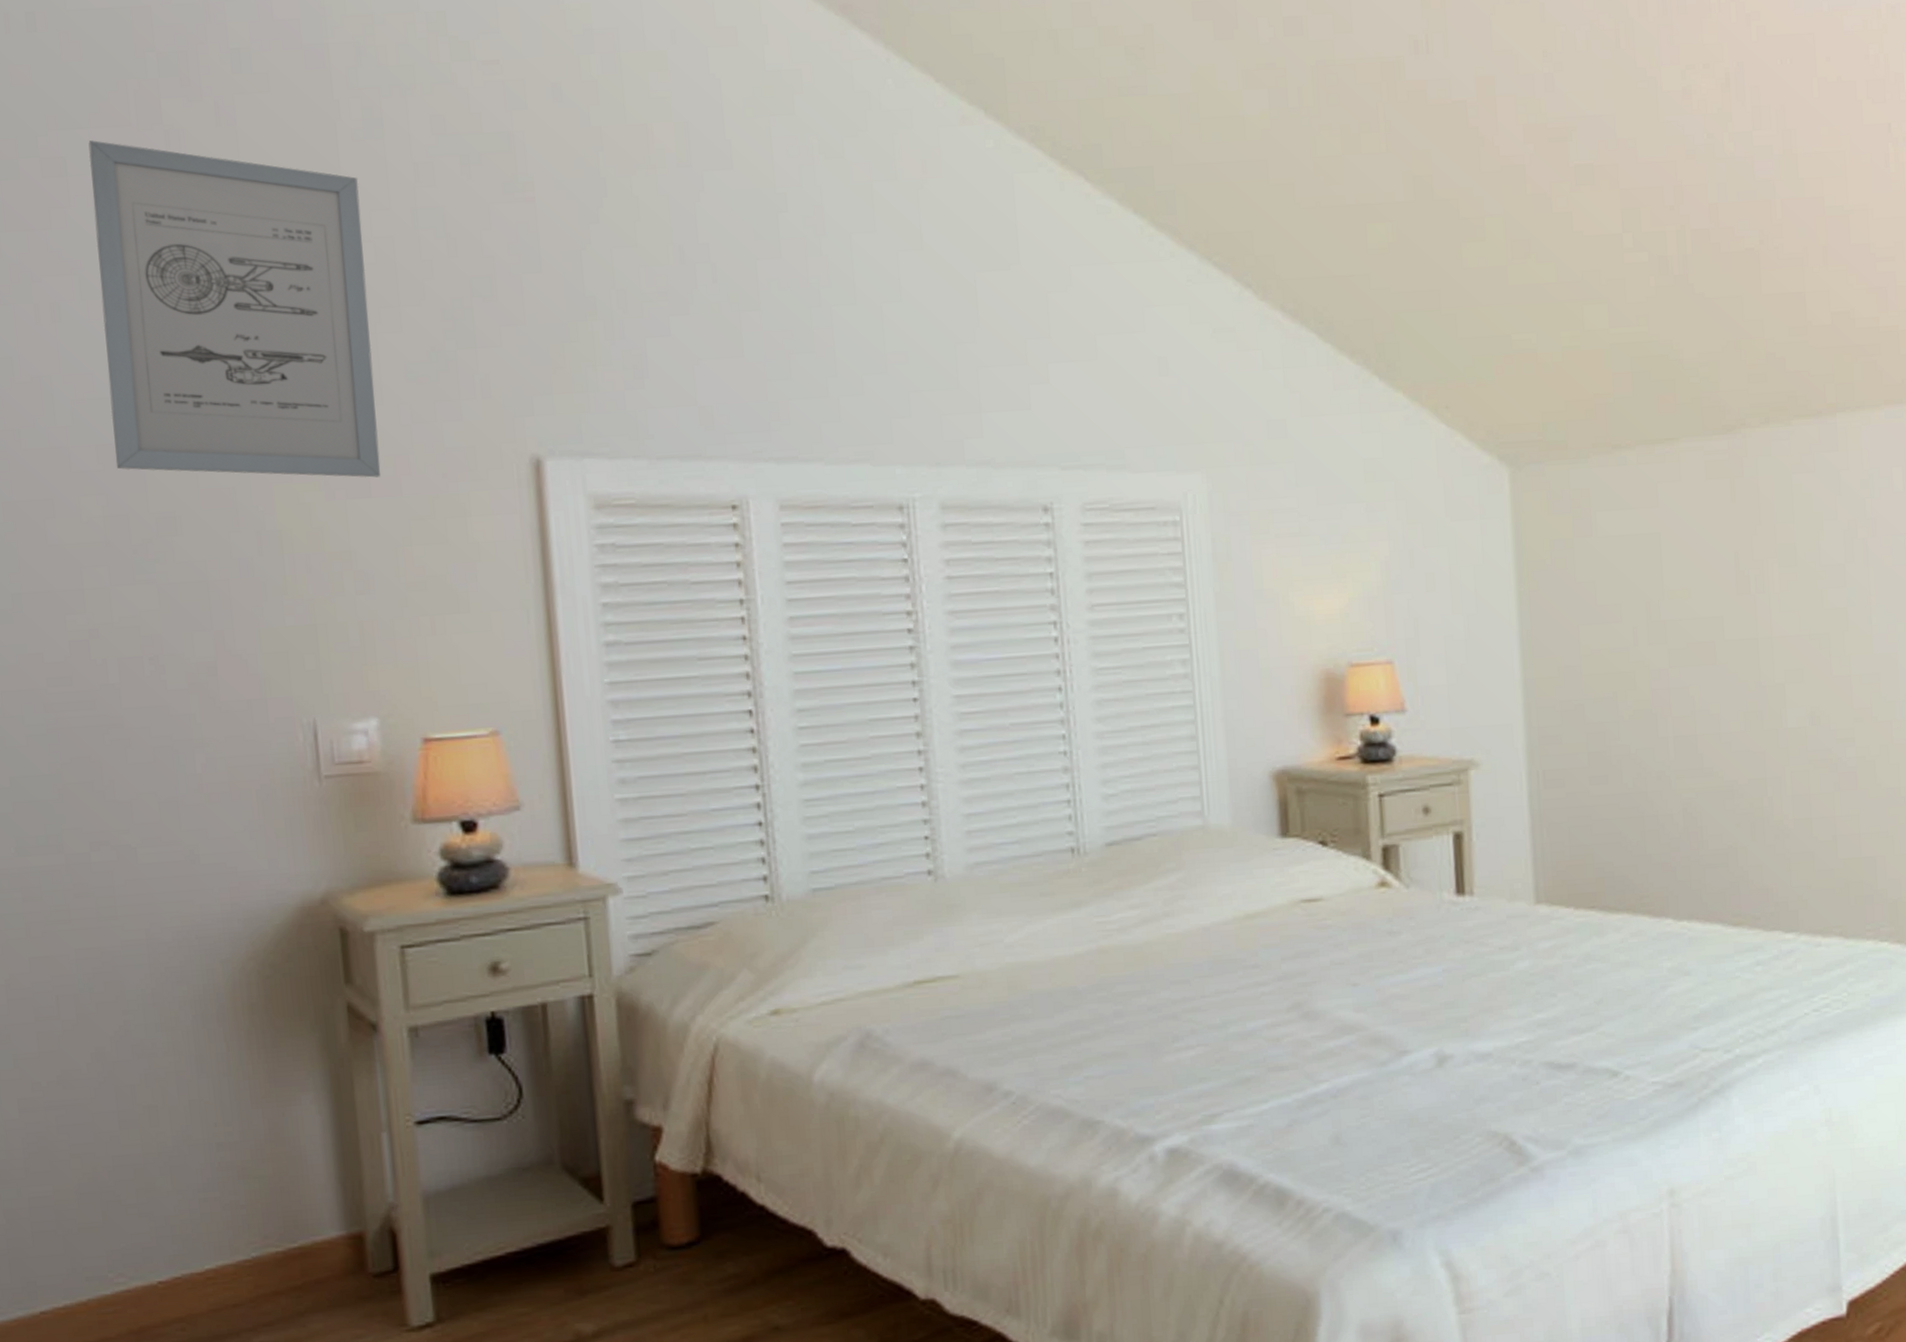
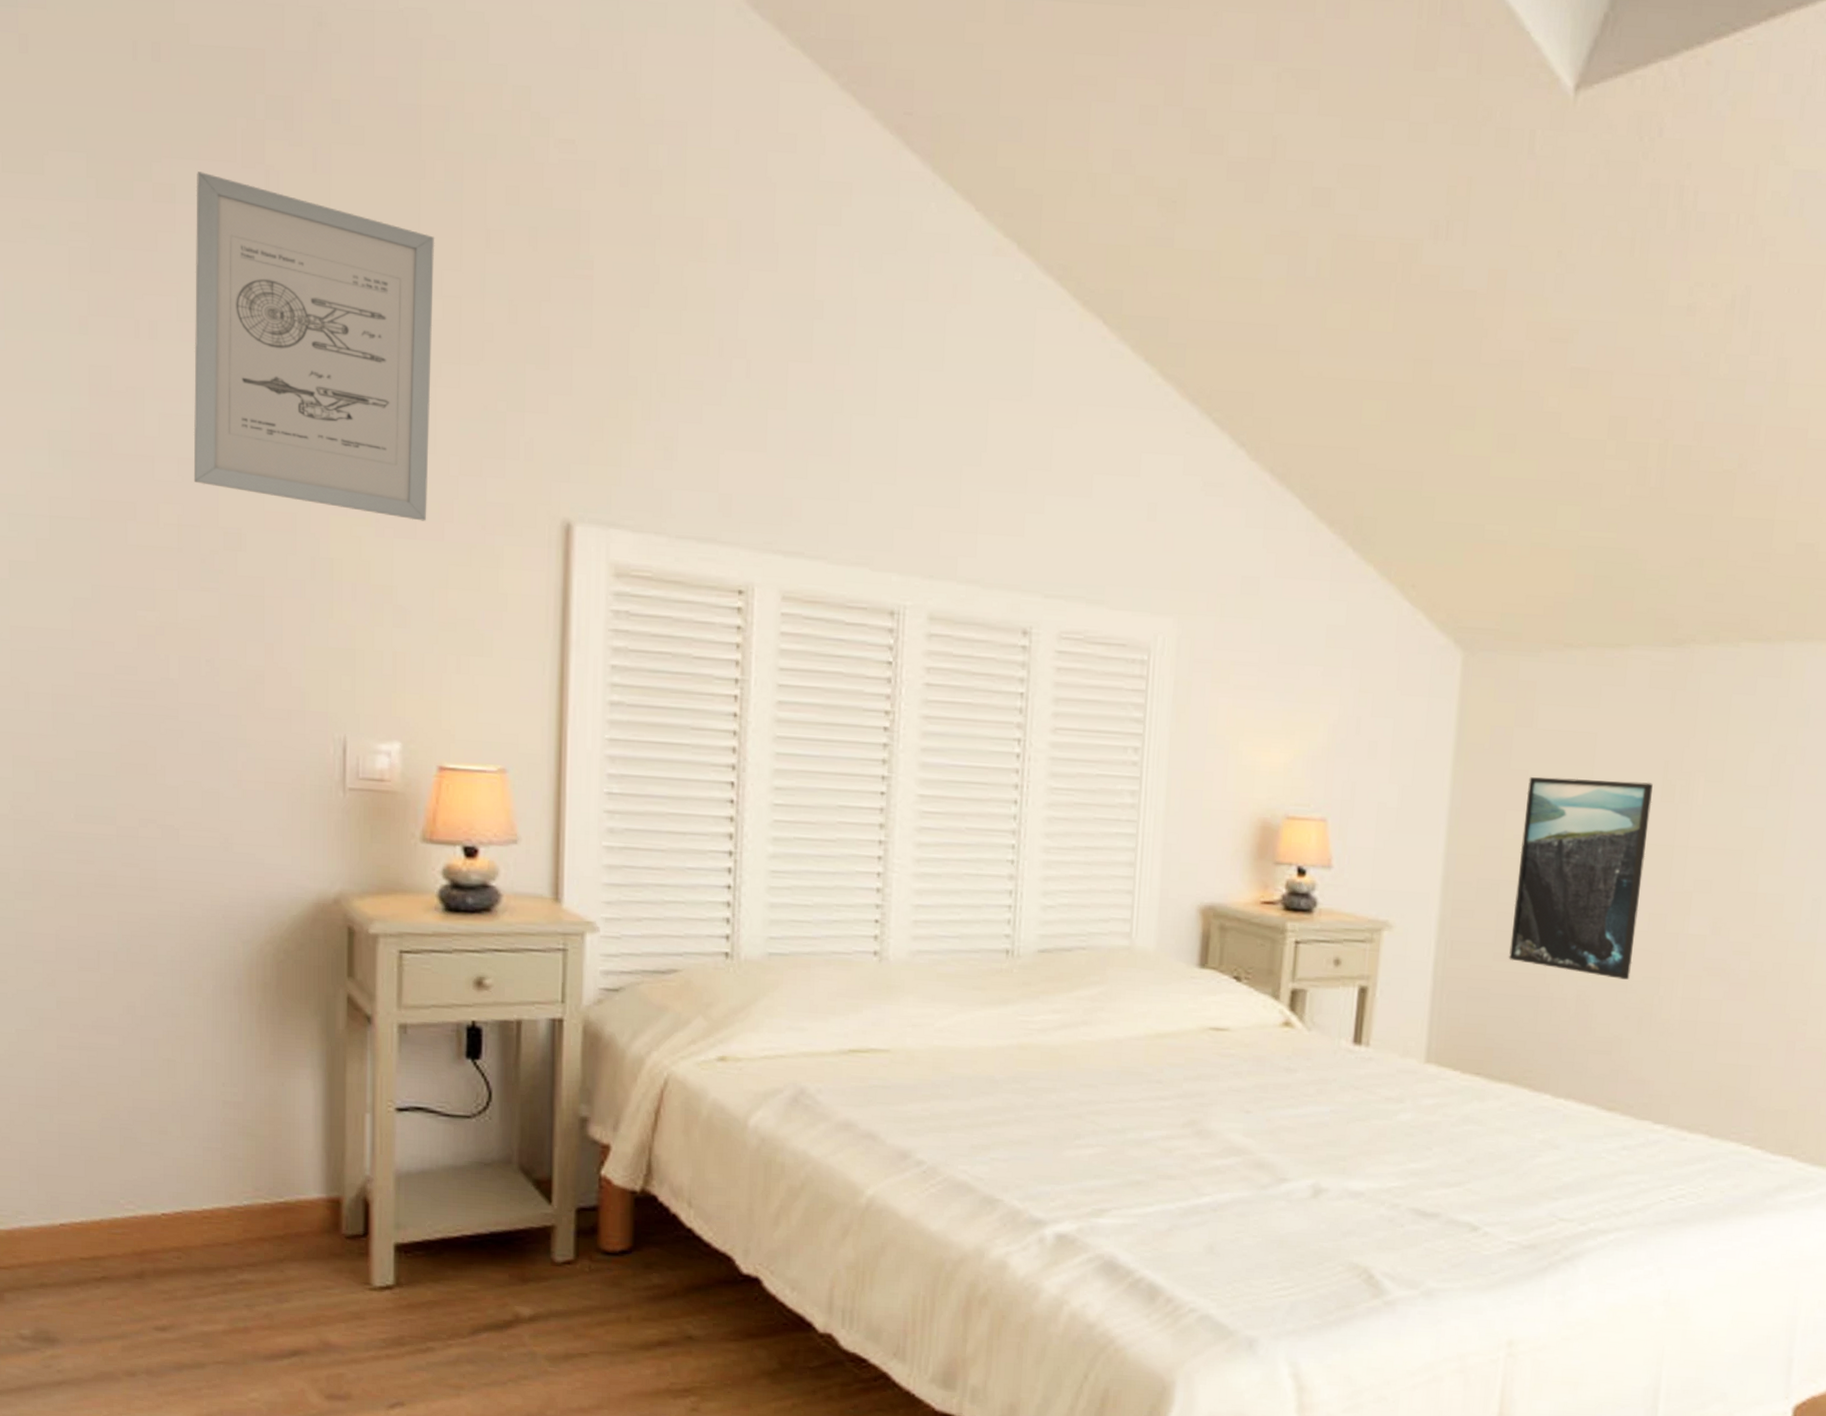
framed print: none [1597,577,1735,786] -> present [1508,777,1653,980]

